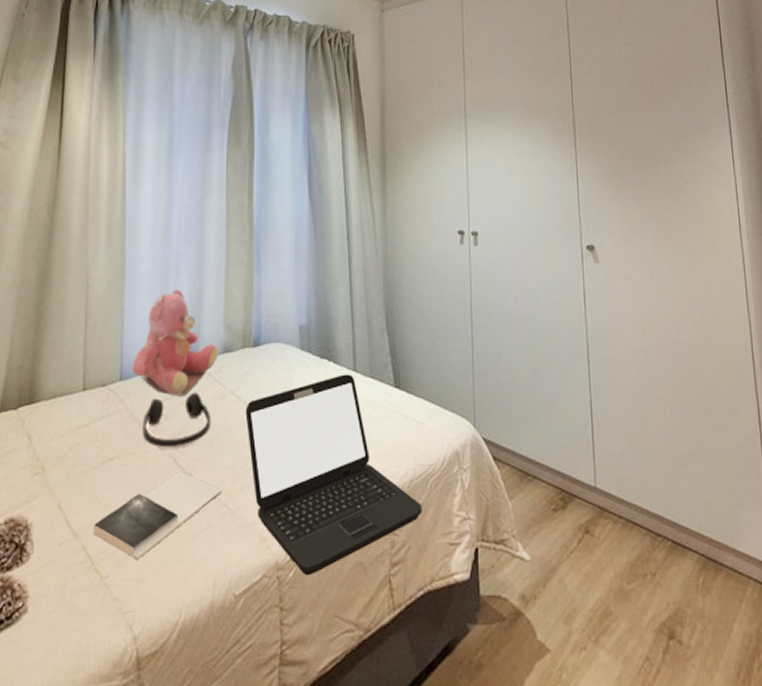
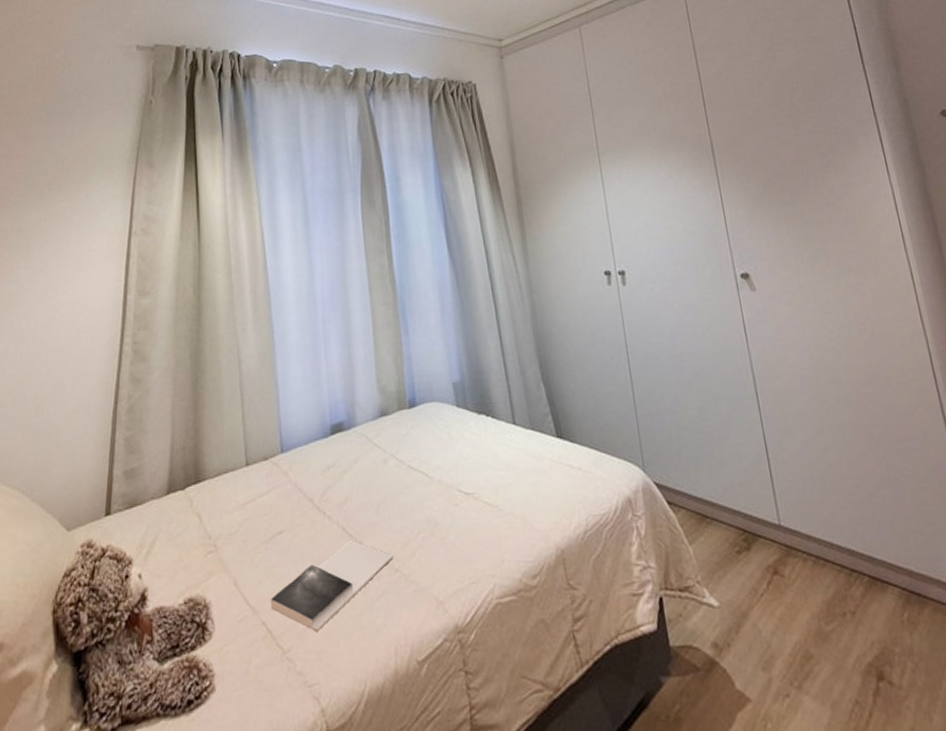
teddy bear: present [132,290,219,398] -> none [292,357,376,465]
headphones: present [142,392,212,448] -> none [308,458,376,518]
laptop: present [245,374,422,576] -> none [408,428,600,637]

